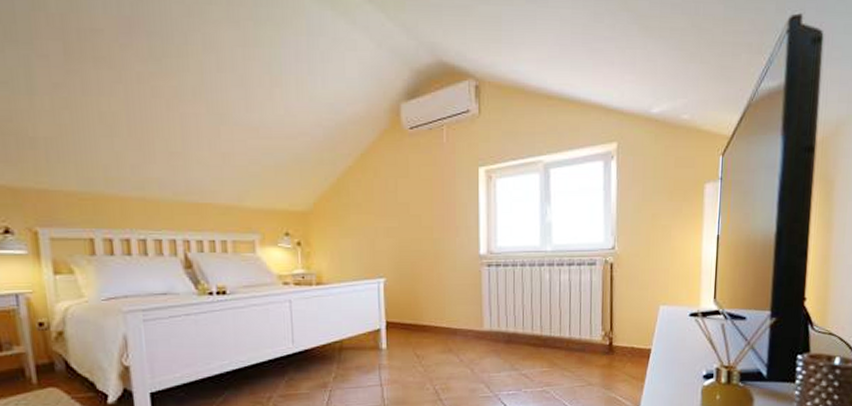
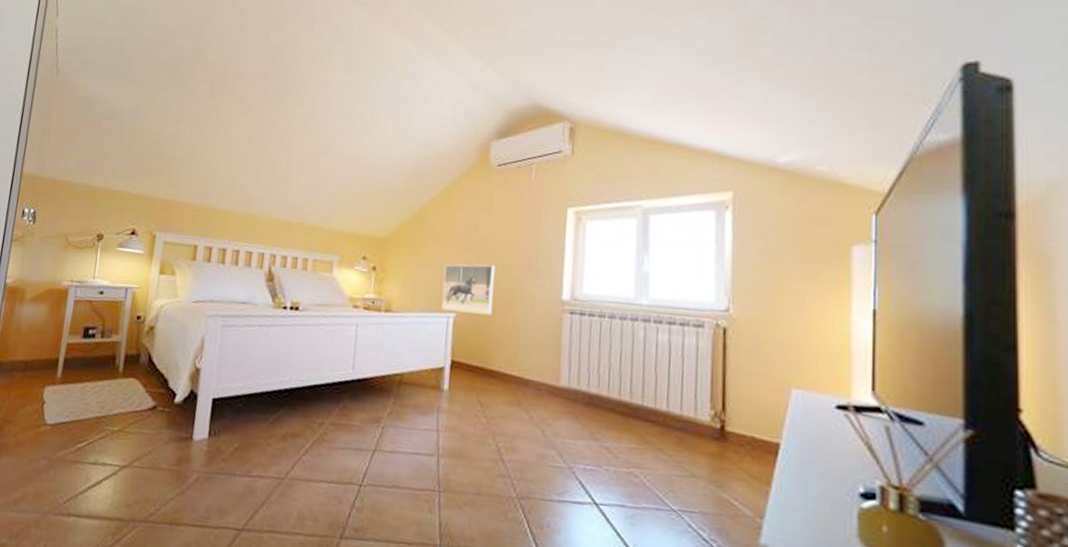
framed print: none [369,229,418,277] -> present [442,264,495,315]

